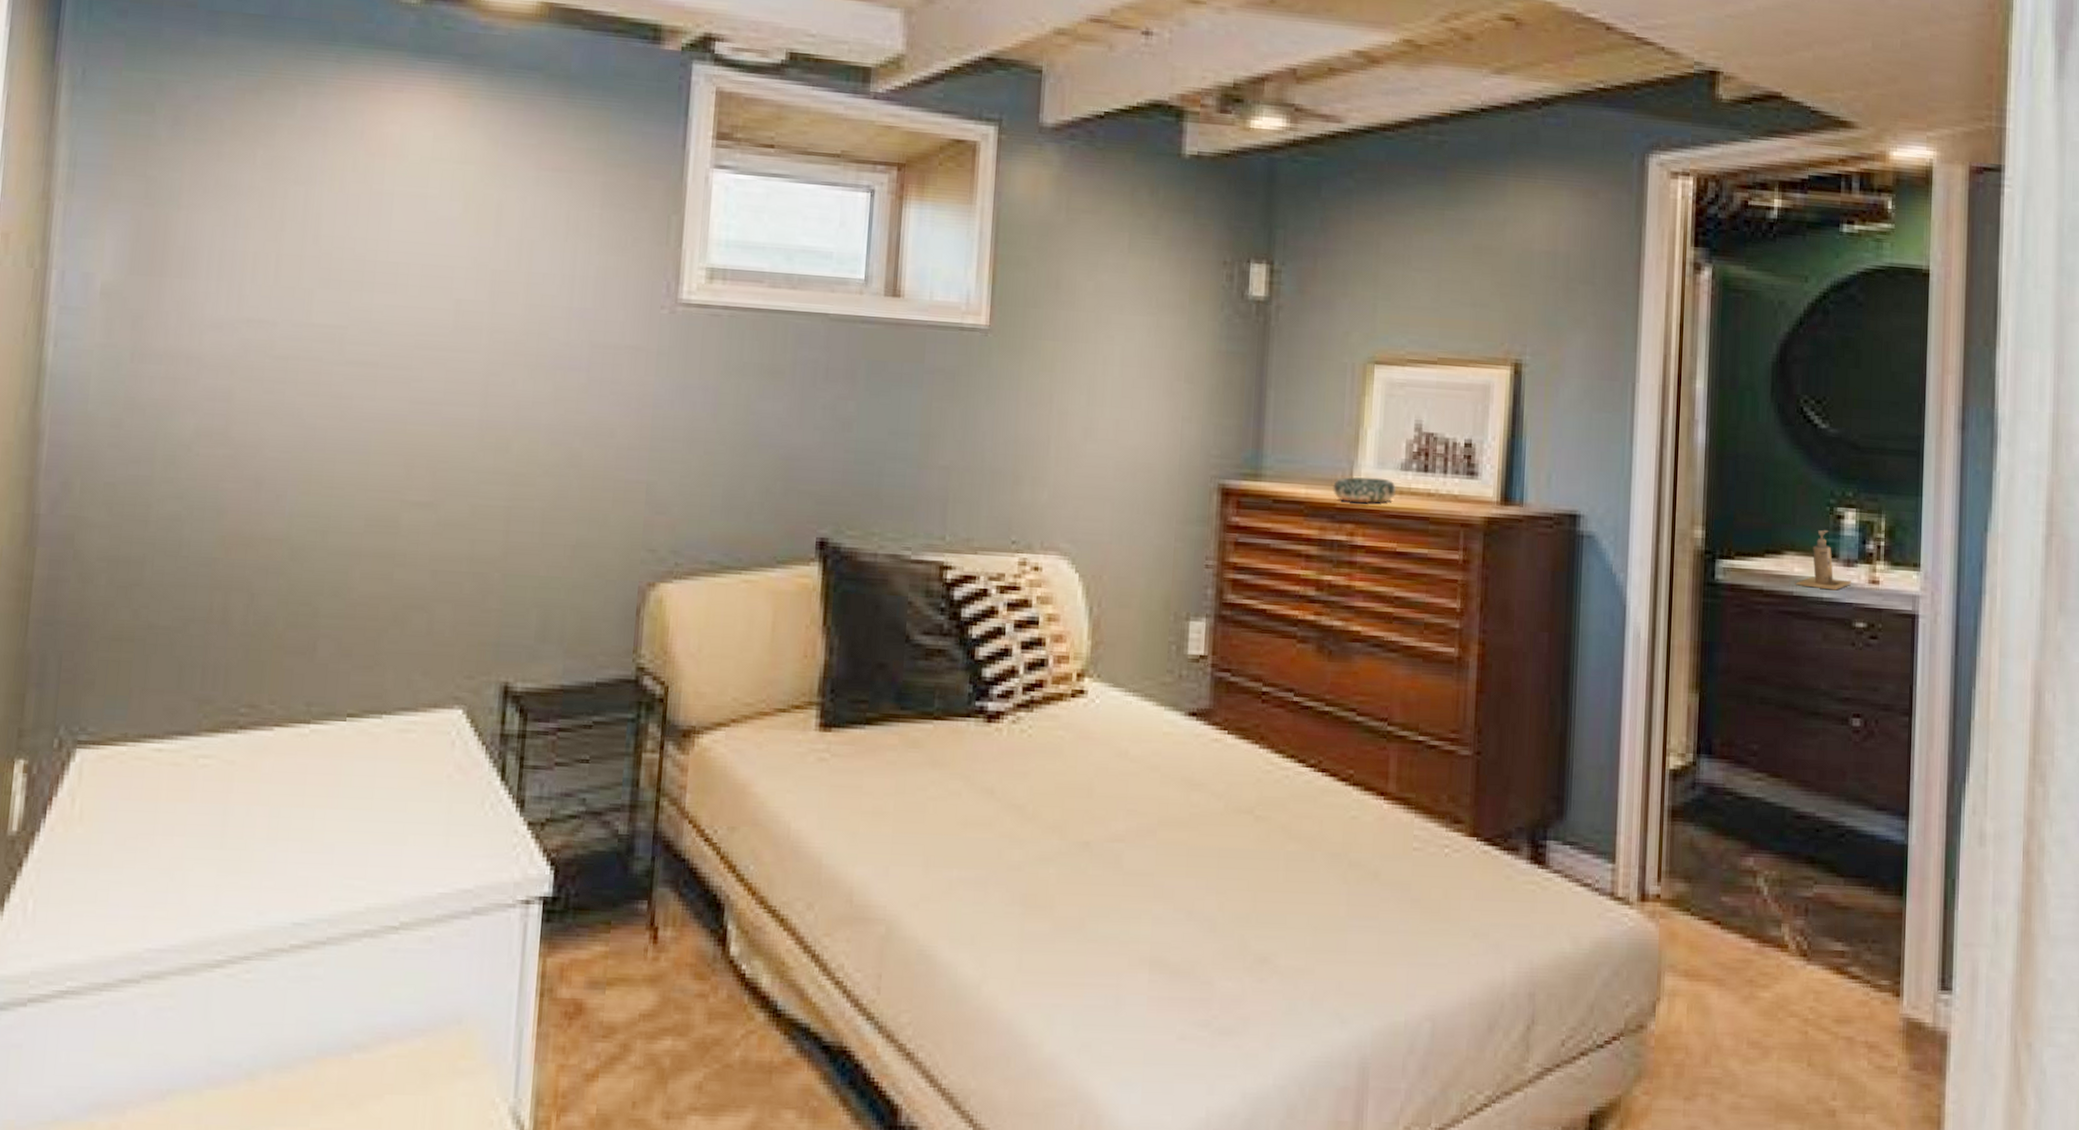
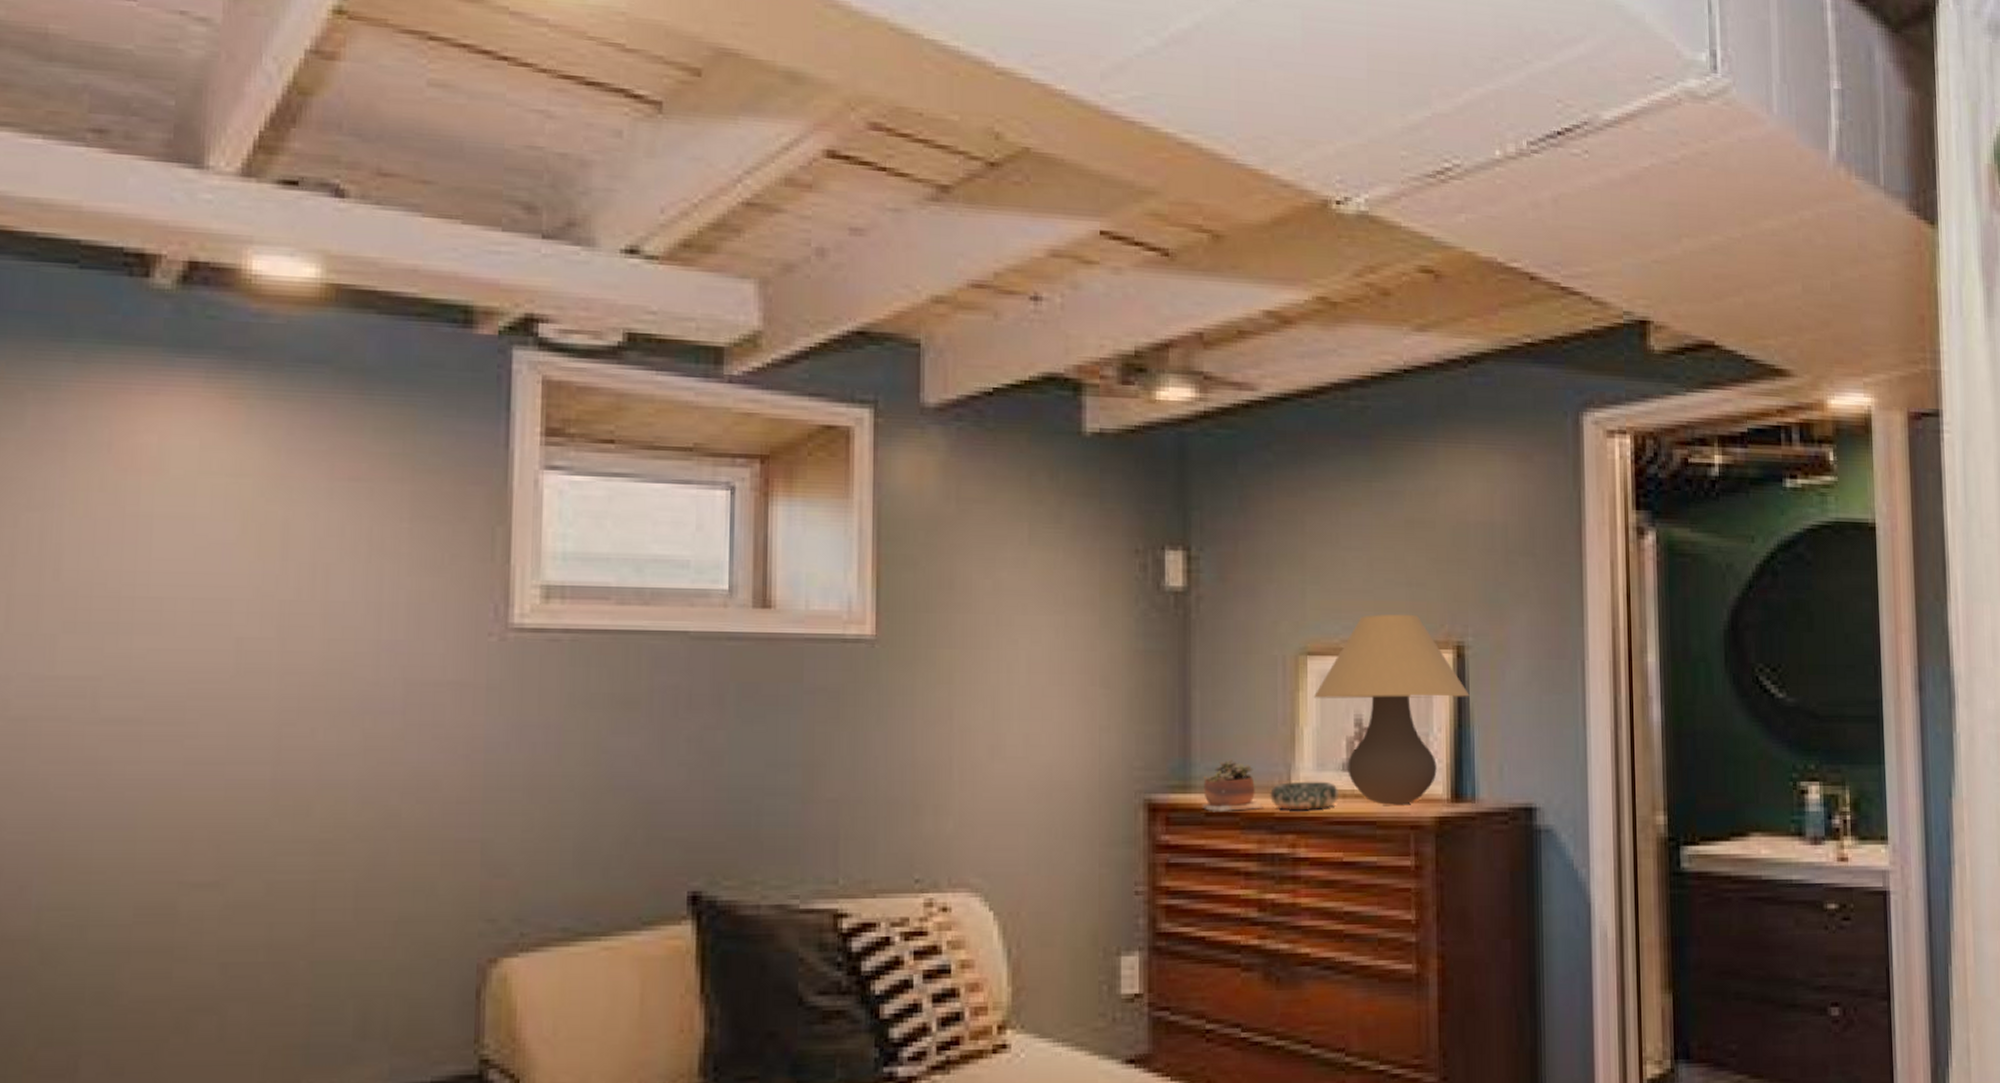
succulent plant: none [1269,453,1326,500] -> present [1201,759,1263,813]
table lamp: none [1378,330,1524,505] -> present [1313,614,1470,805]
soap dispenser: present [1795,529,1852,590] -> none [1763,806,1821,871]

